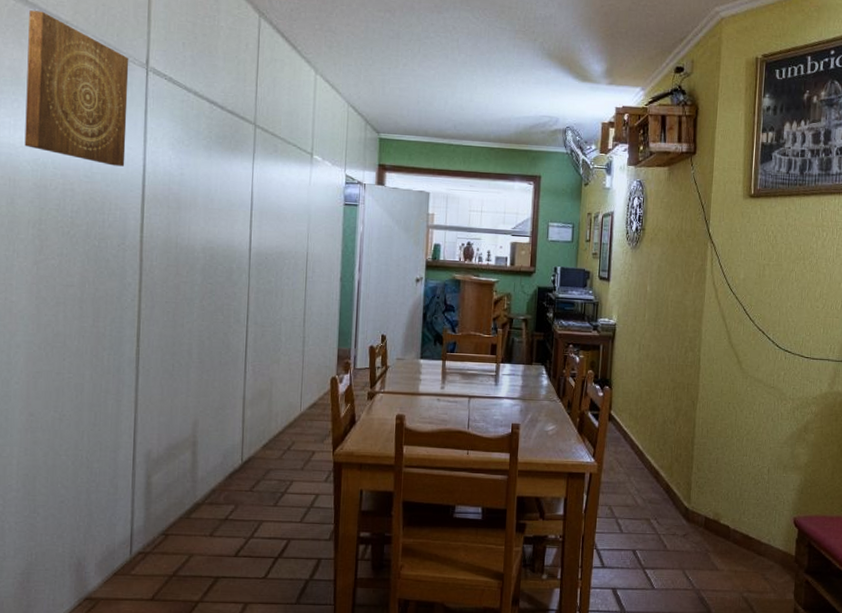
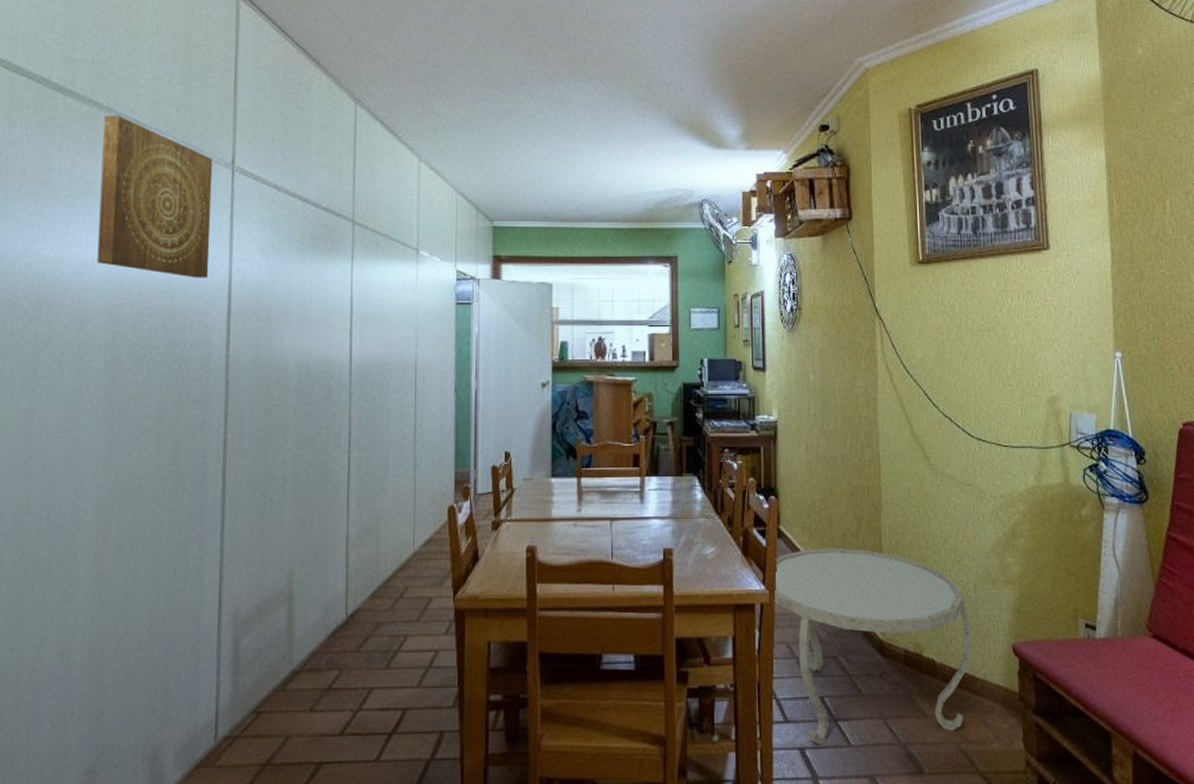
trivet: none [600,431,762,587] -> present [772,547,972,745]

